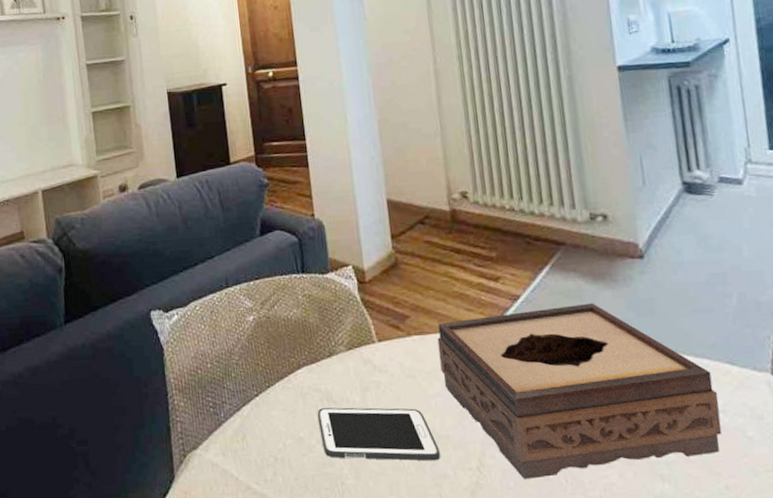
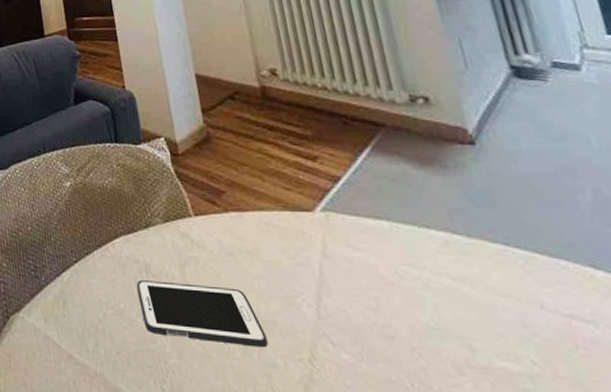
tissue box: present [437,302,722,479] -> none [255,189,595,379]

